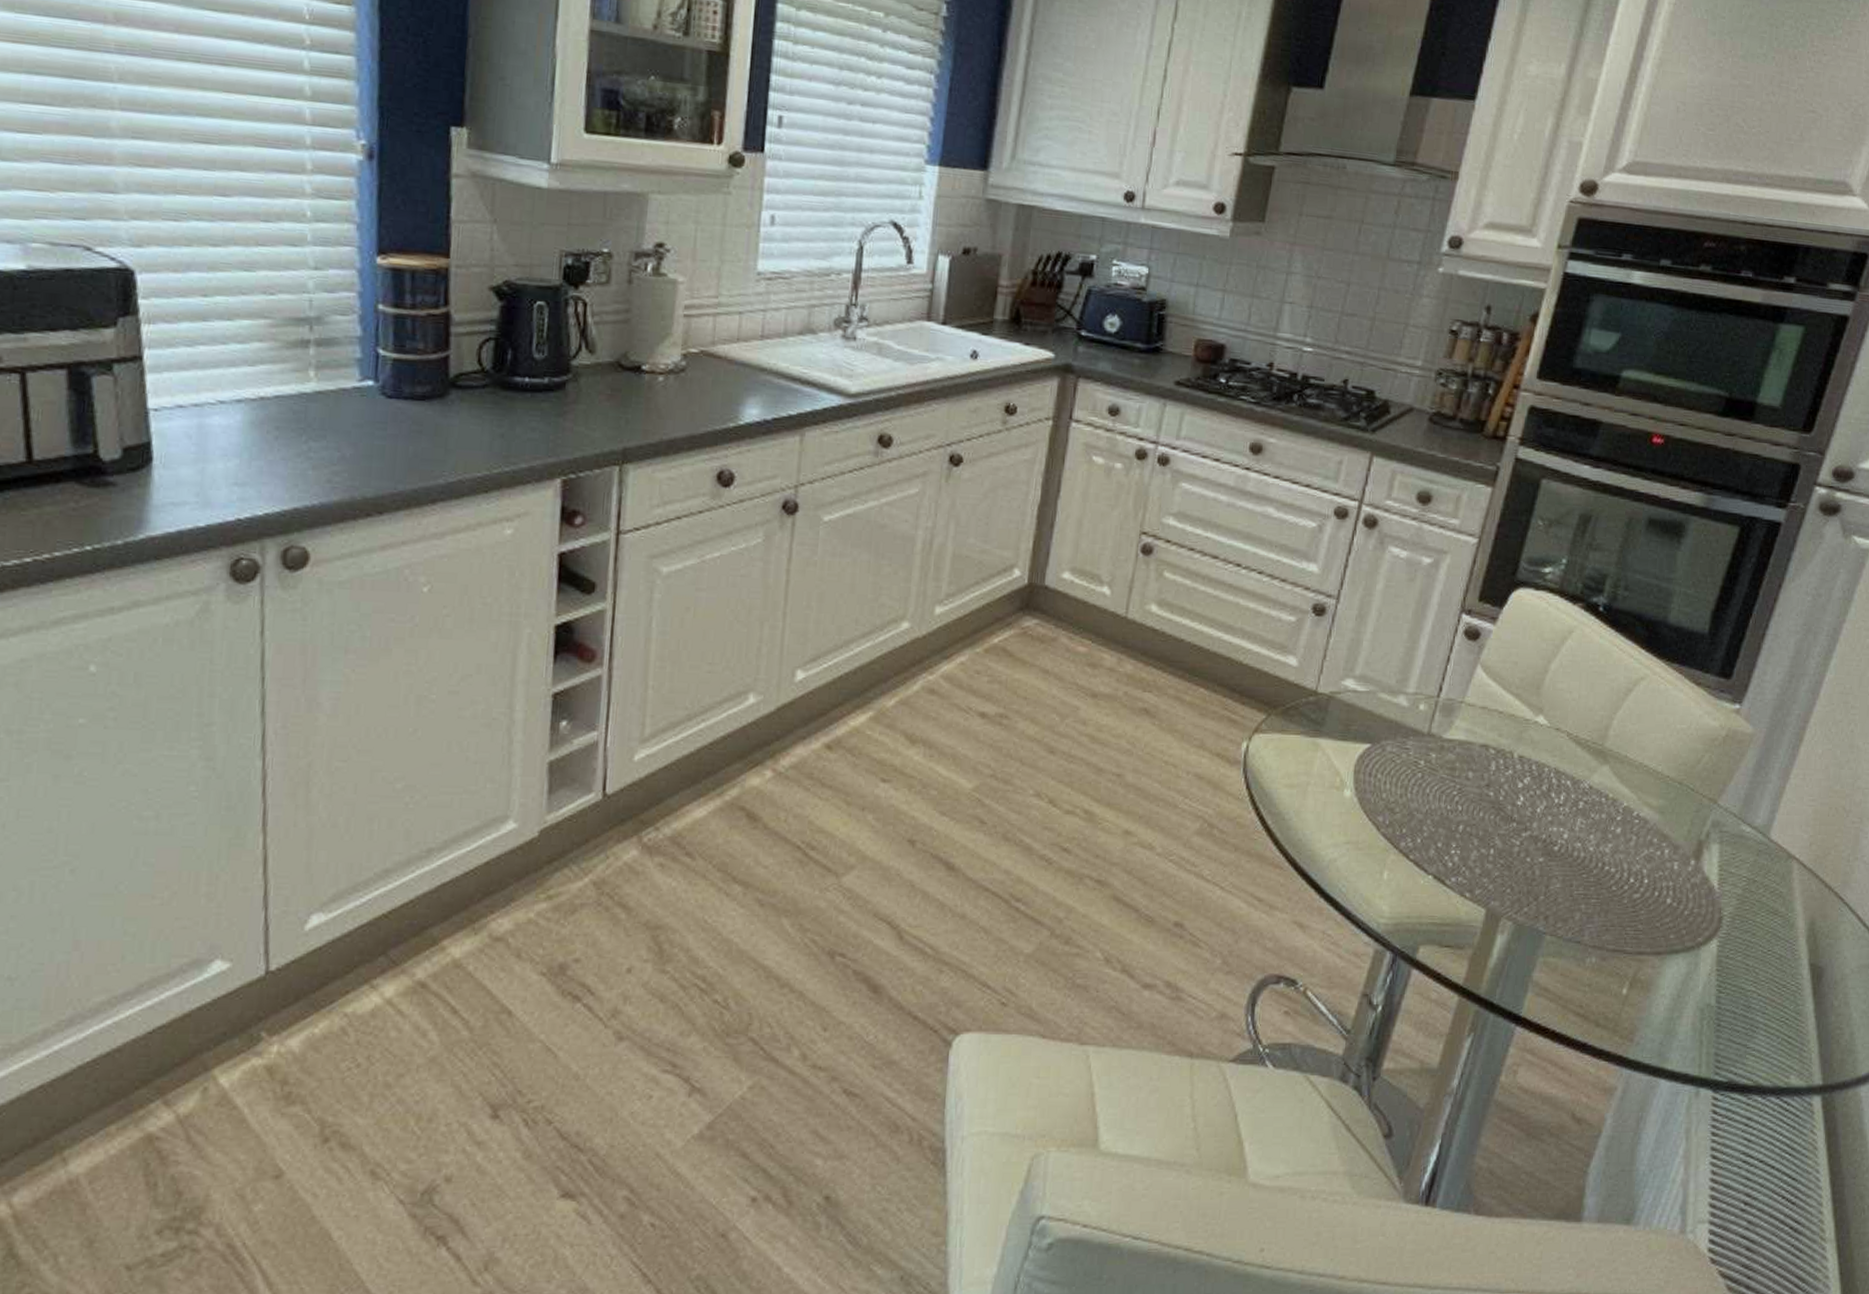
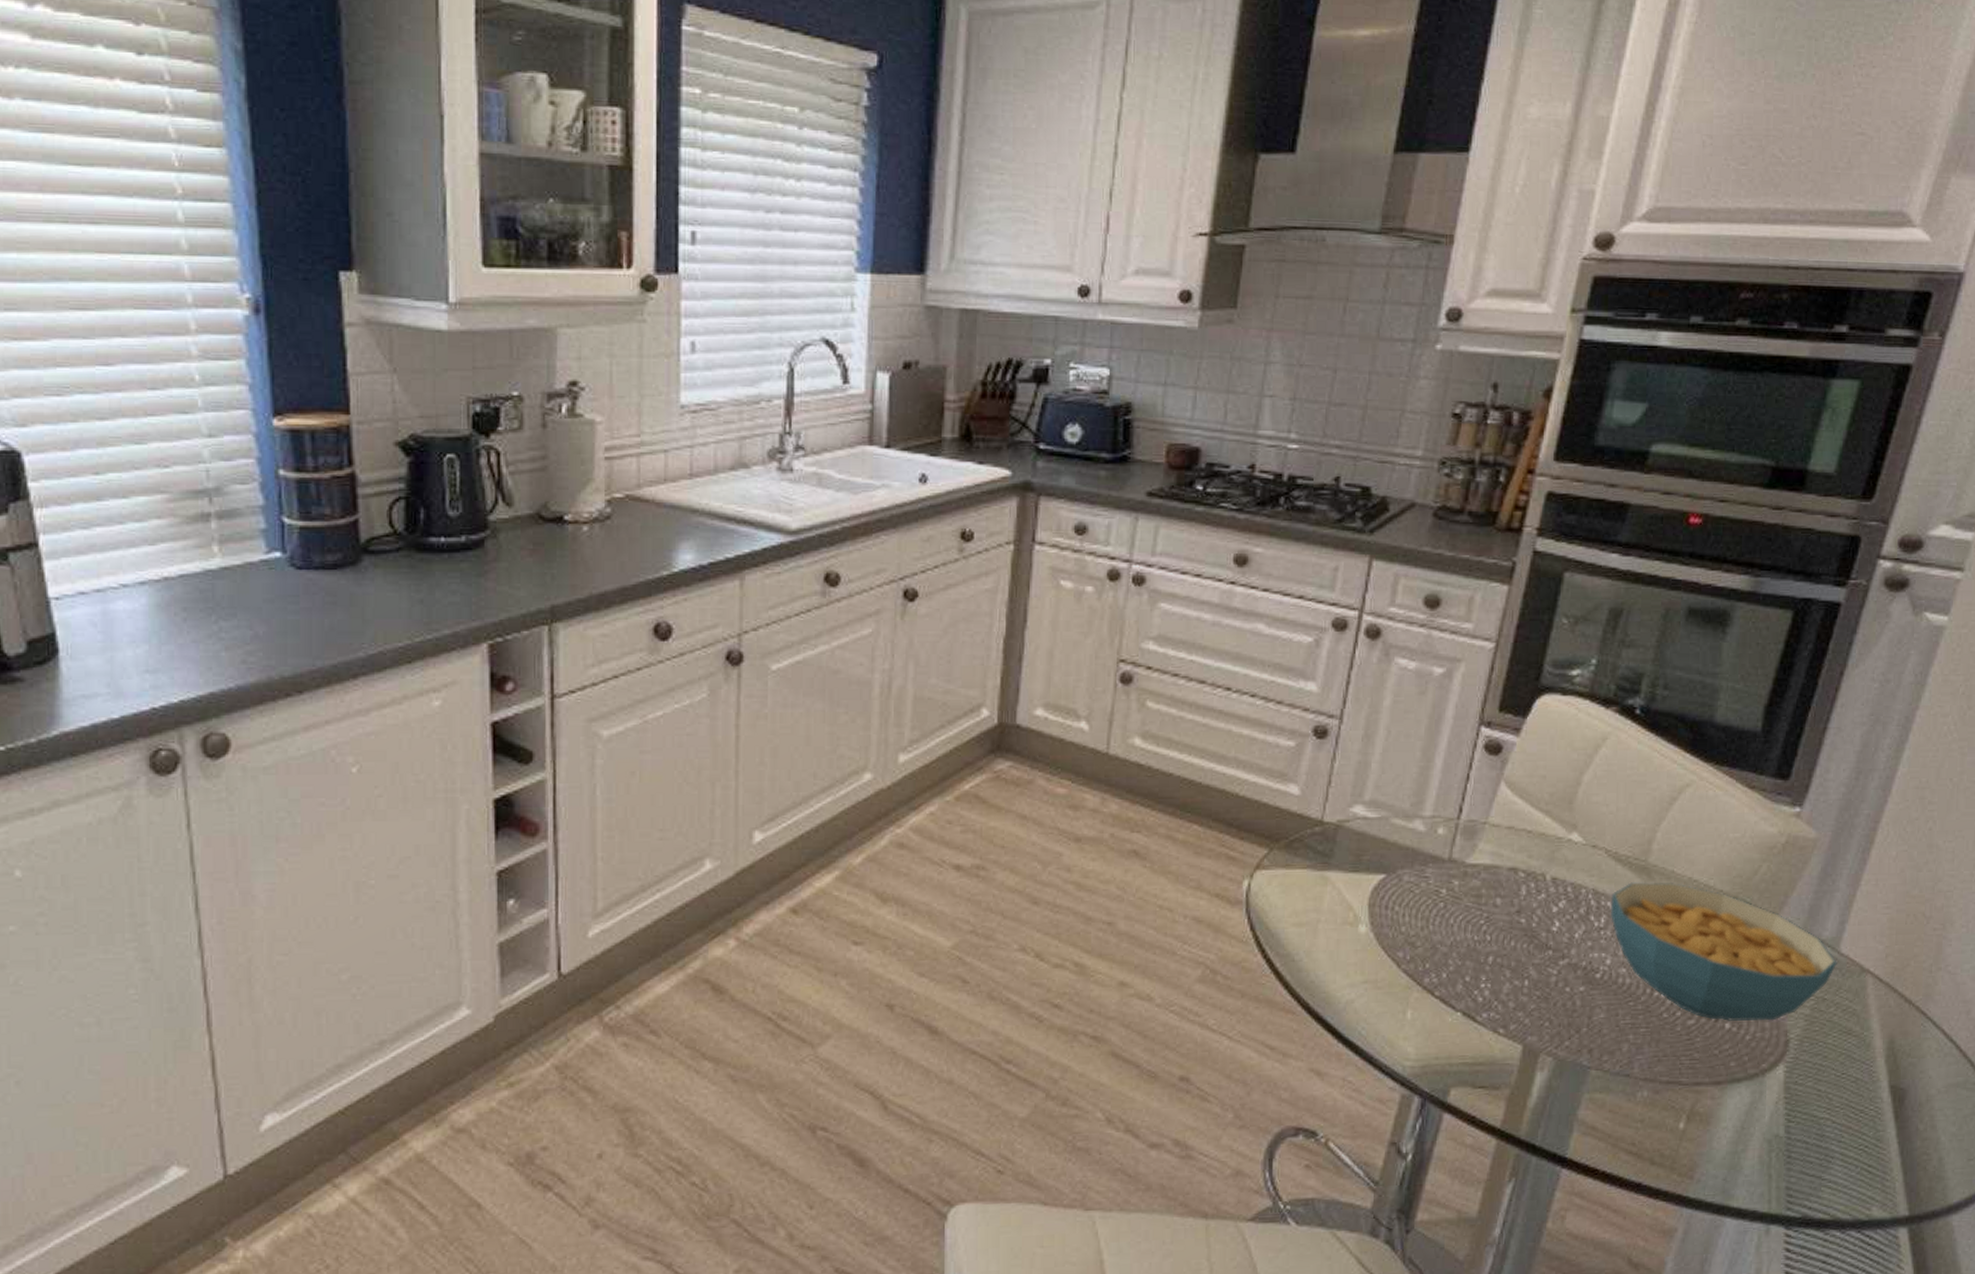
cereal bowl: none [1569,764,1767,898] -> present [1610,881,1837,1021]

